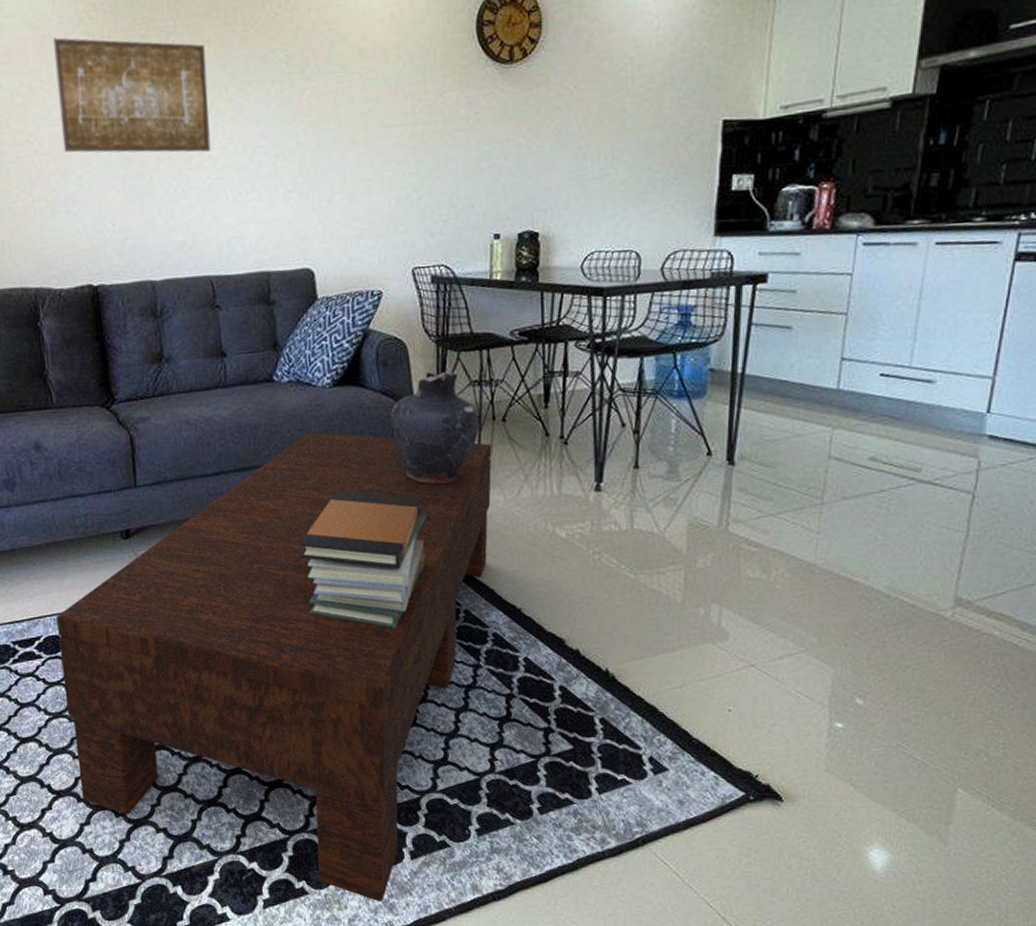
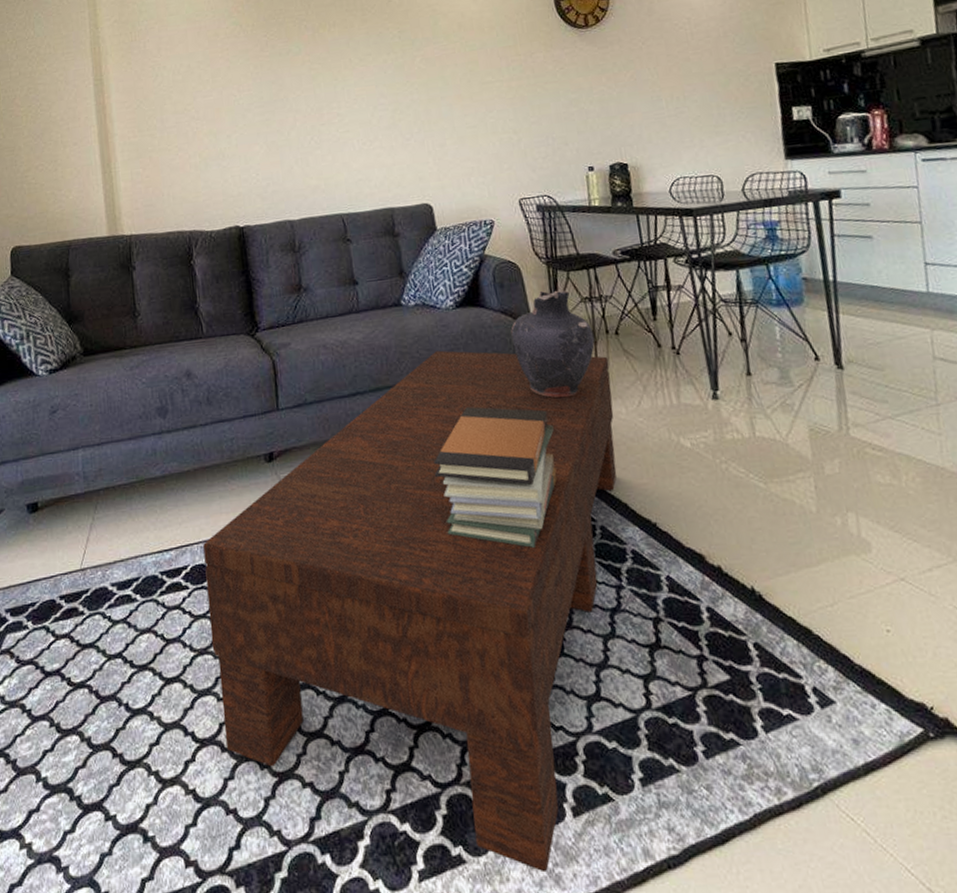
wall art: present [53,37,211,153] -> none [208,26,339,117]

